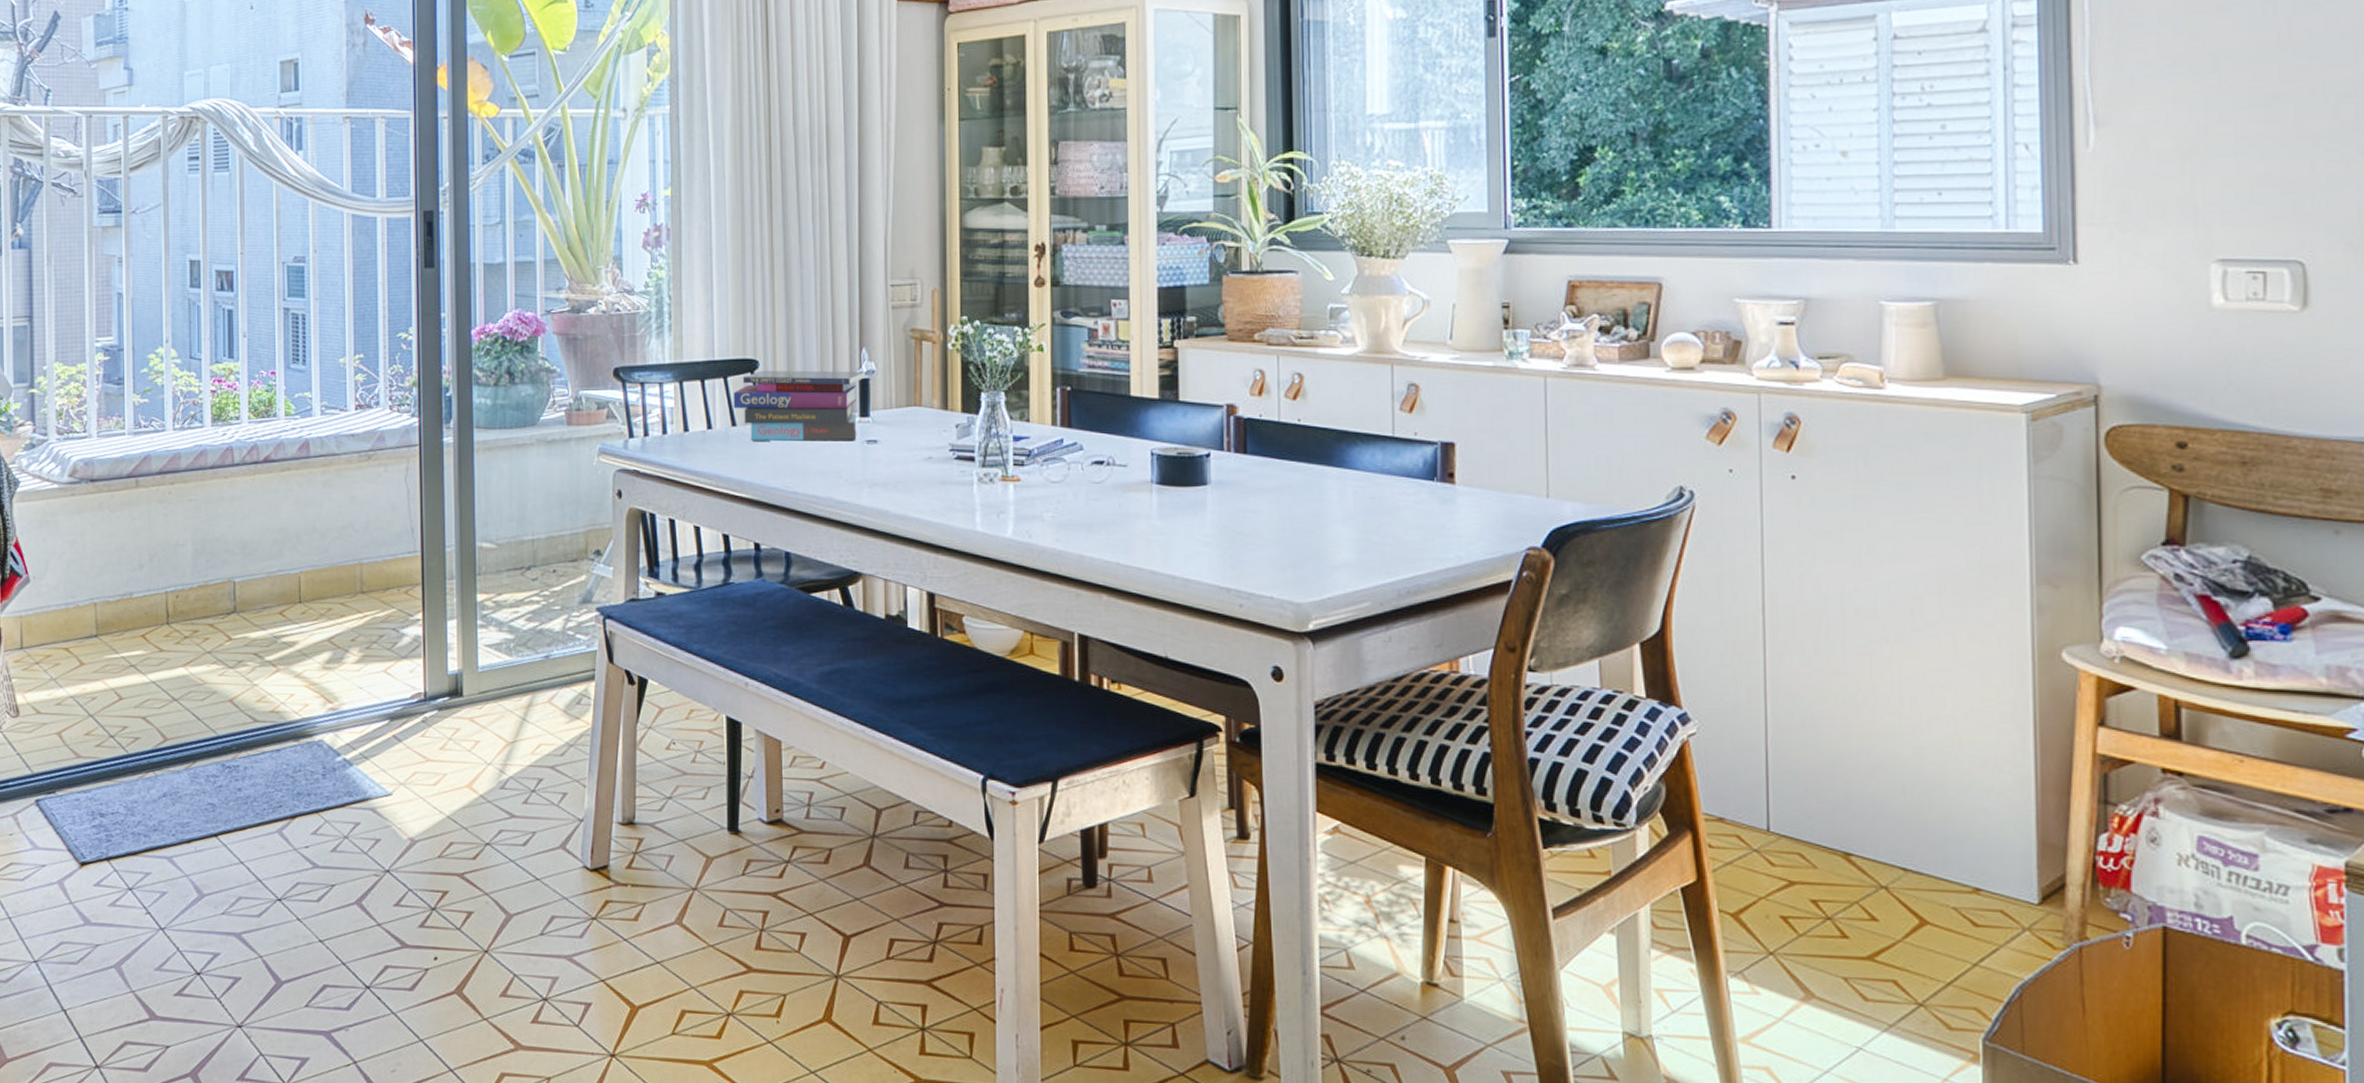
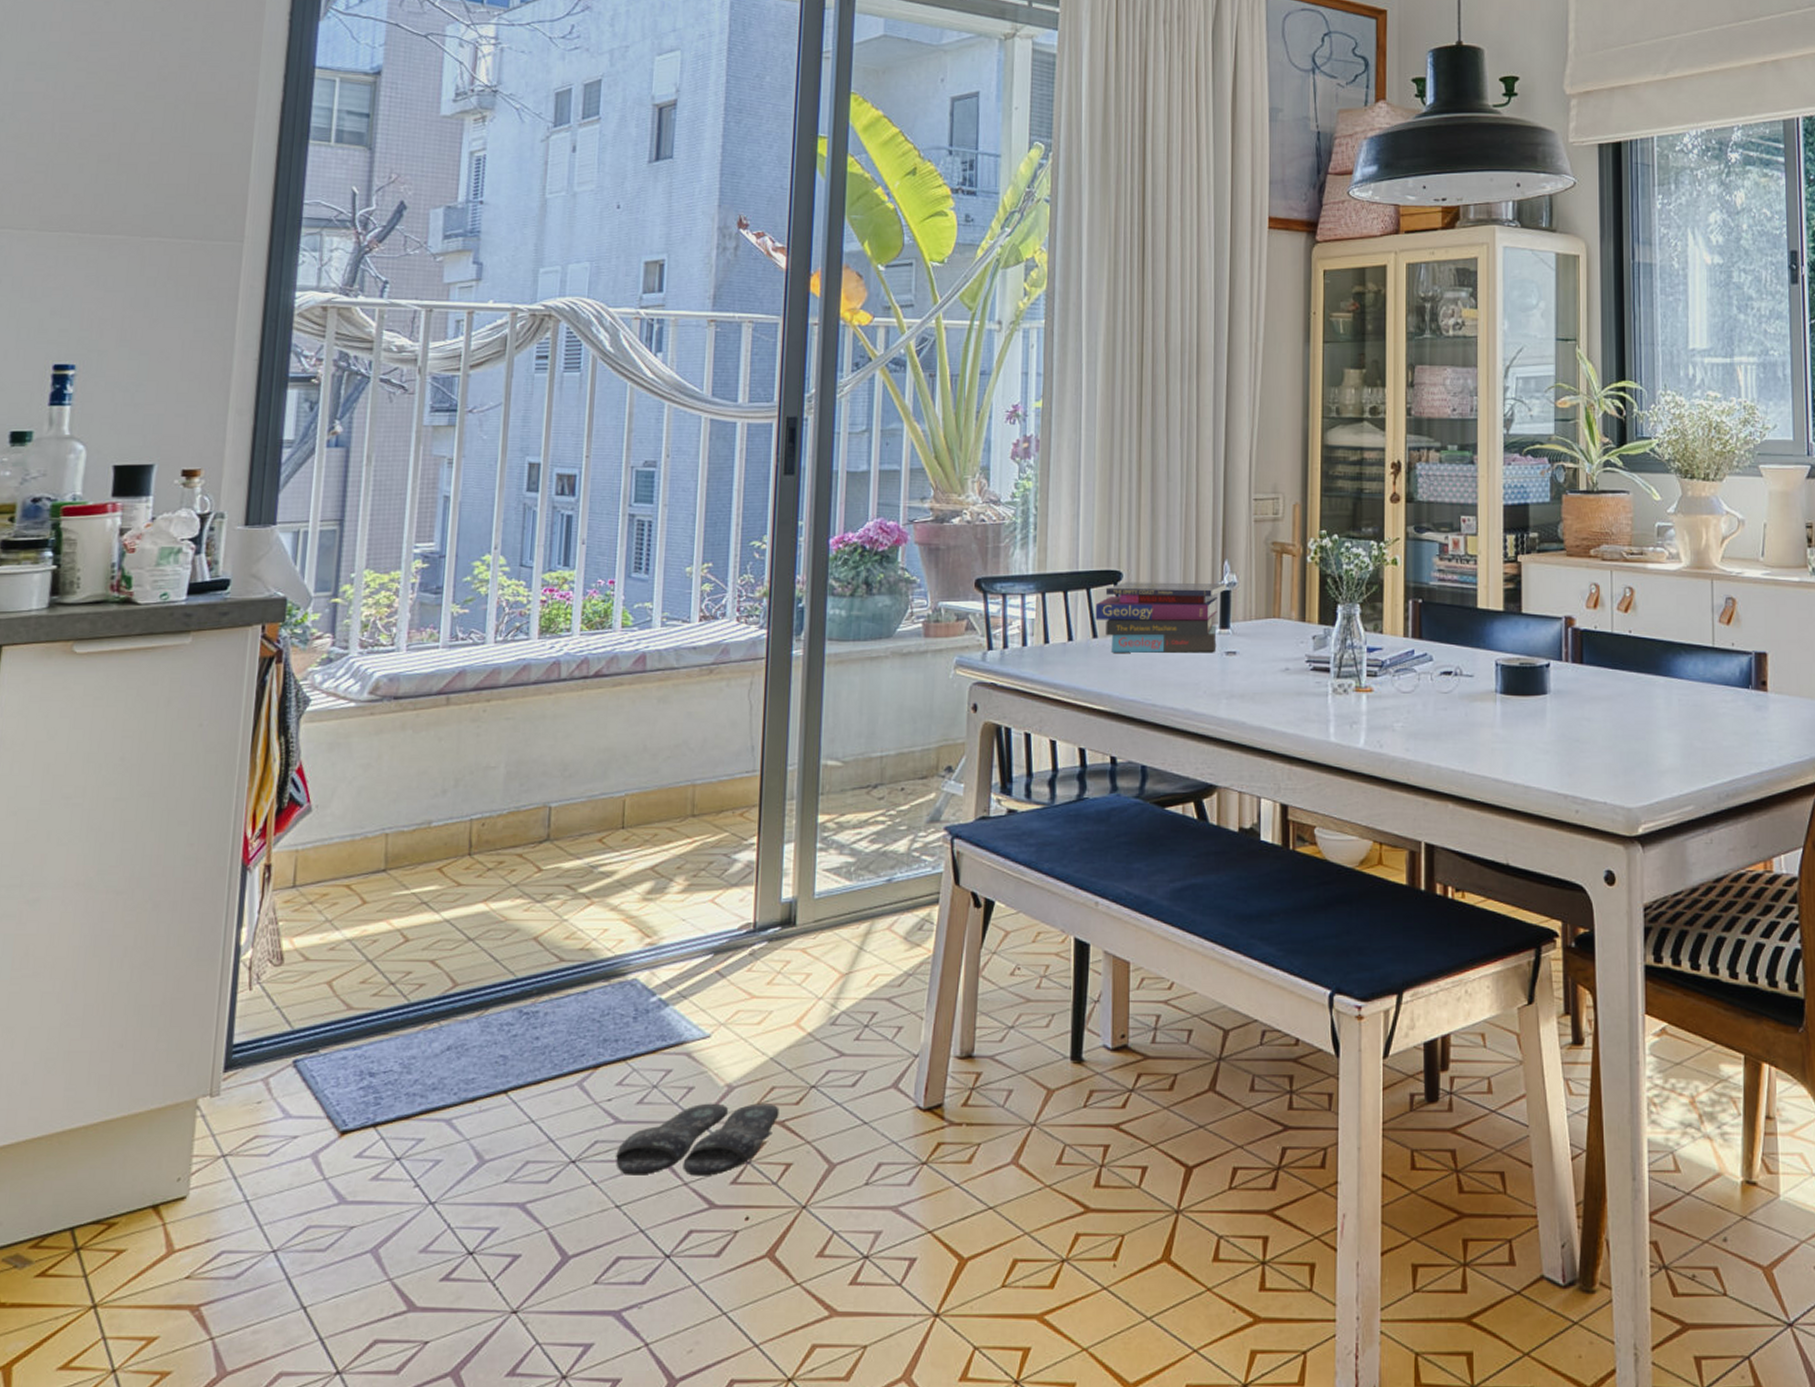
slippers: none [316,854,458,919] -> present [616,1103,779,1176]

